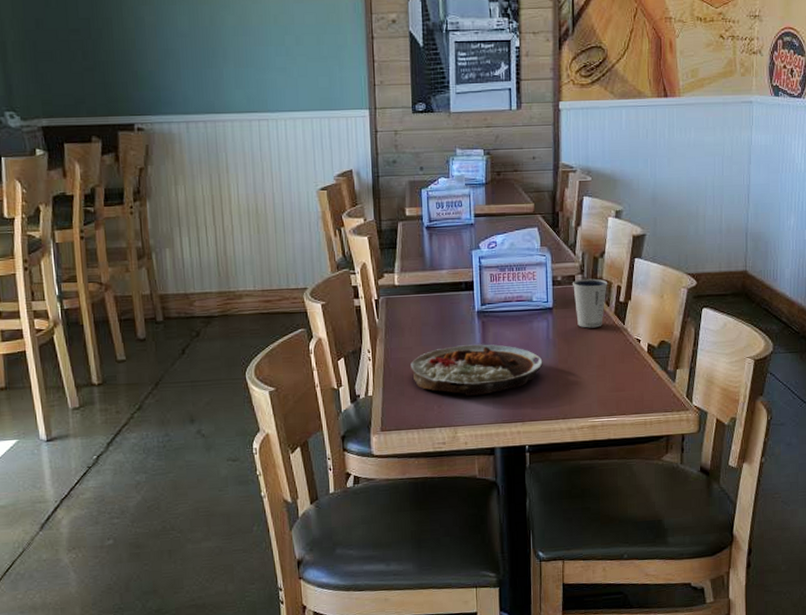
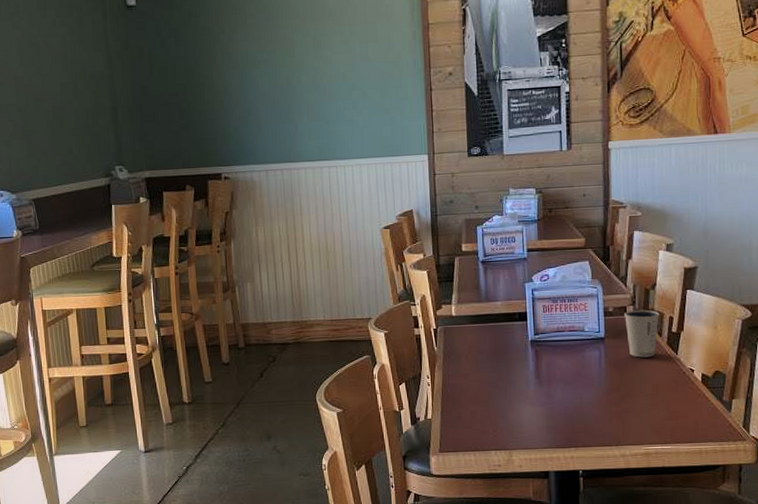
plate: present [410,344,543,396] -> none [467,372,596,421]

